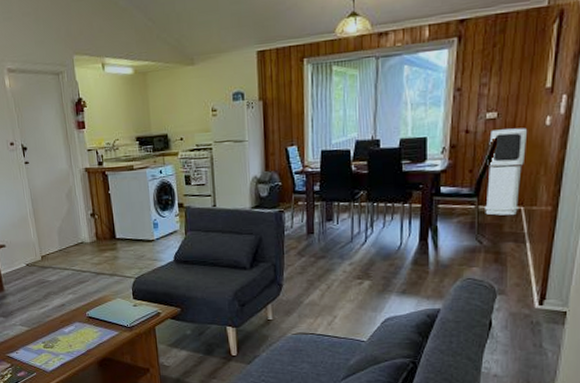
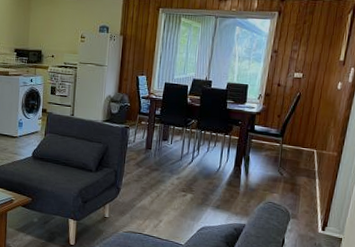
air purifier: present [485,128,527,216] -> none [287,87,323,155]

